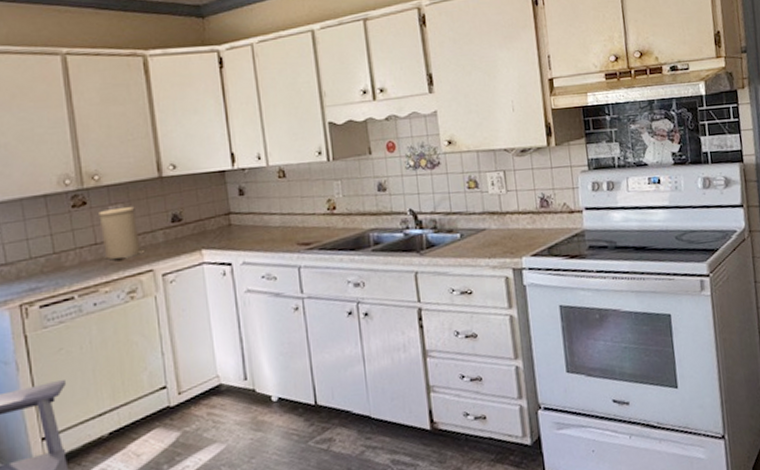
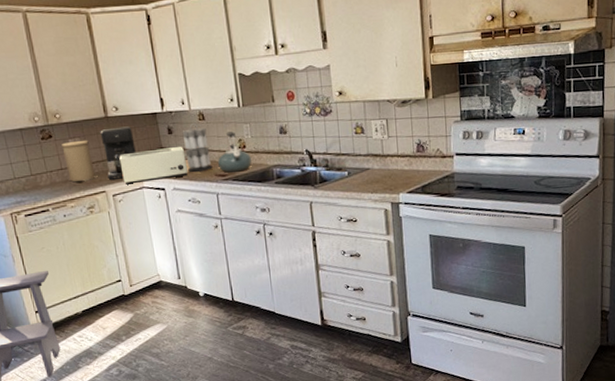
coffee maker: none [151,187,196,257] -> present [100,126,136,181]
toaster: none [174,209,263,260] -> present [119,146,189,185]
spice rack: none [256,182,294,241] -> present [182,123,213,172]
kettle: none [300,190,343,241] -> present [217,131,252,173]

